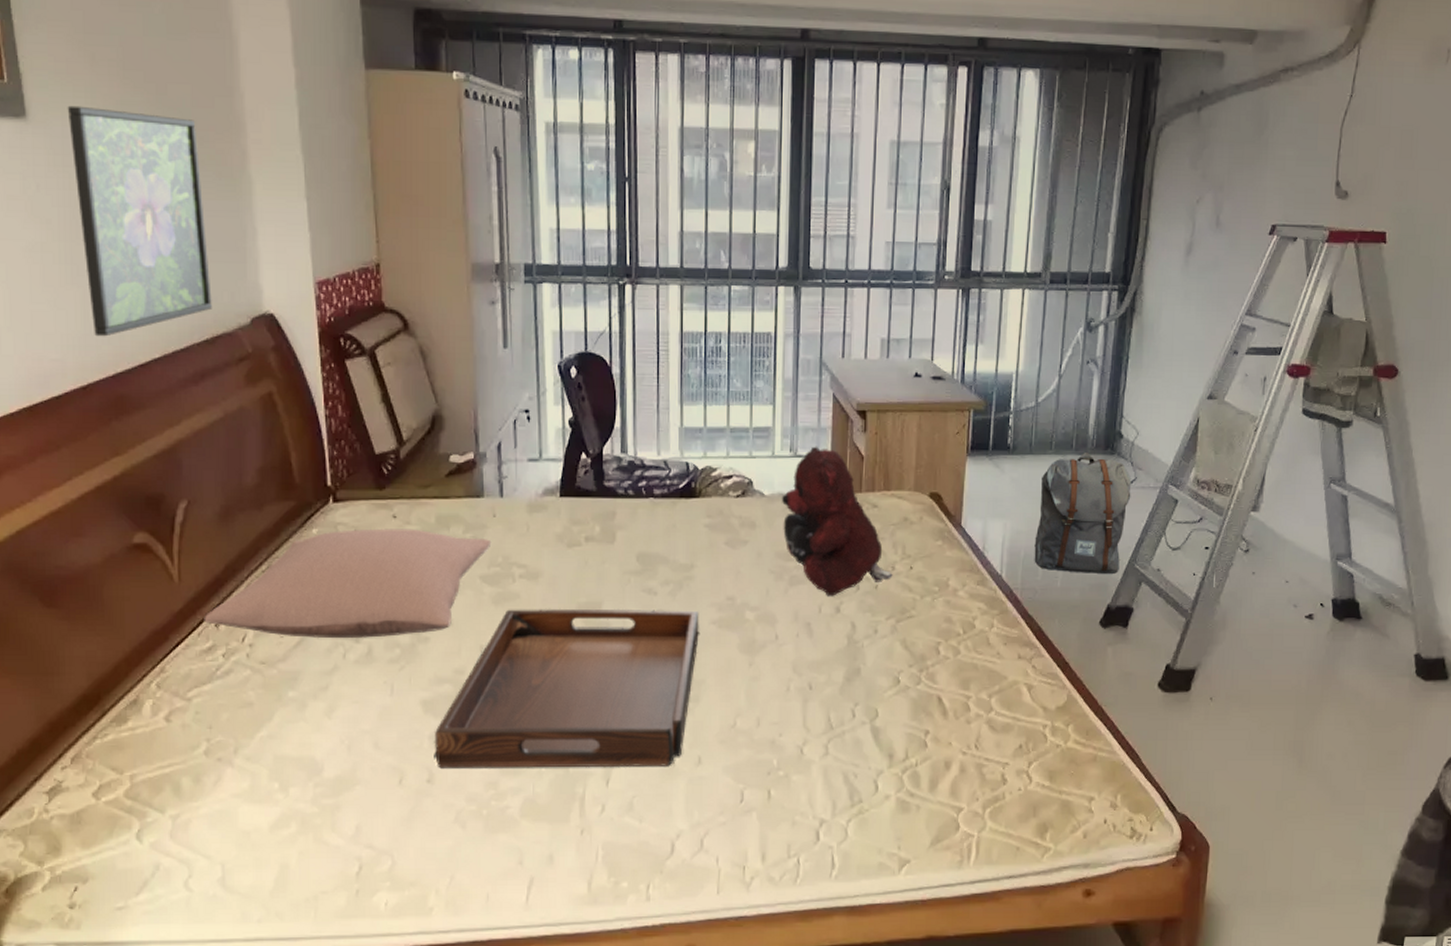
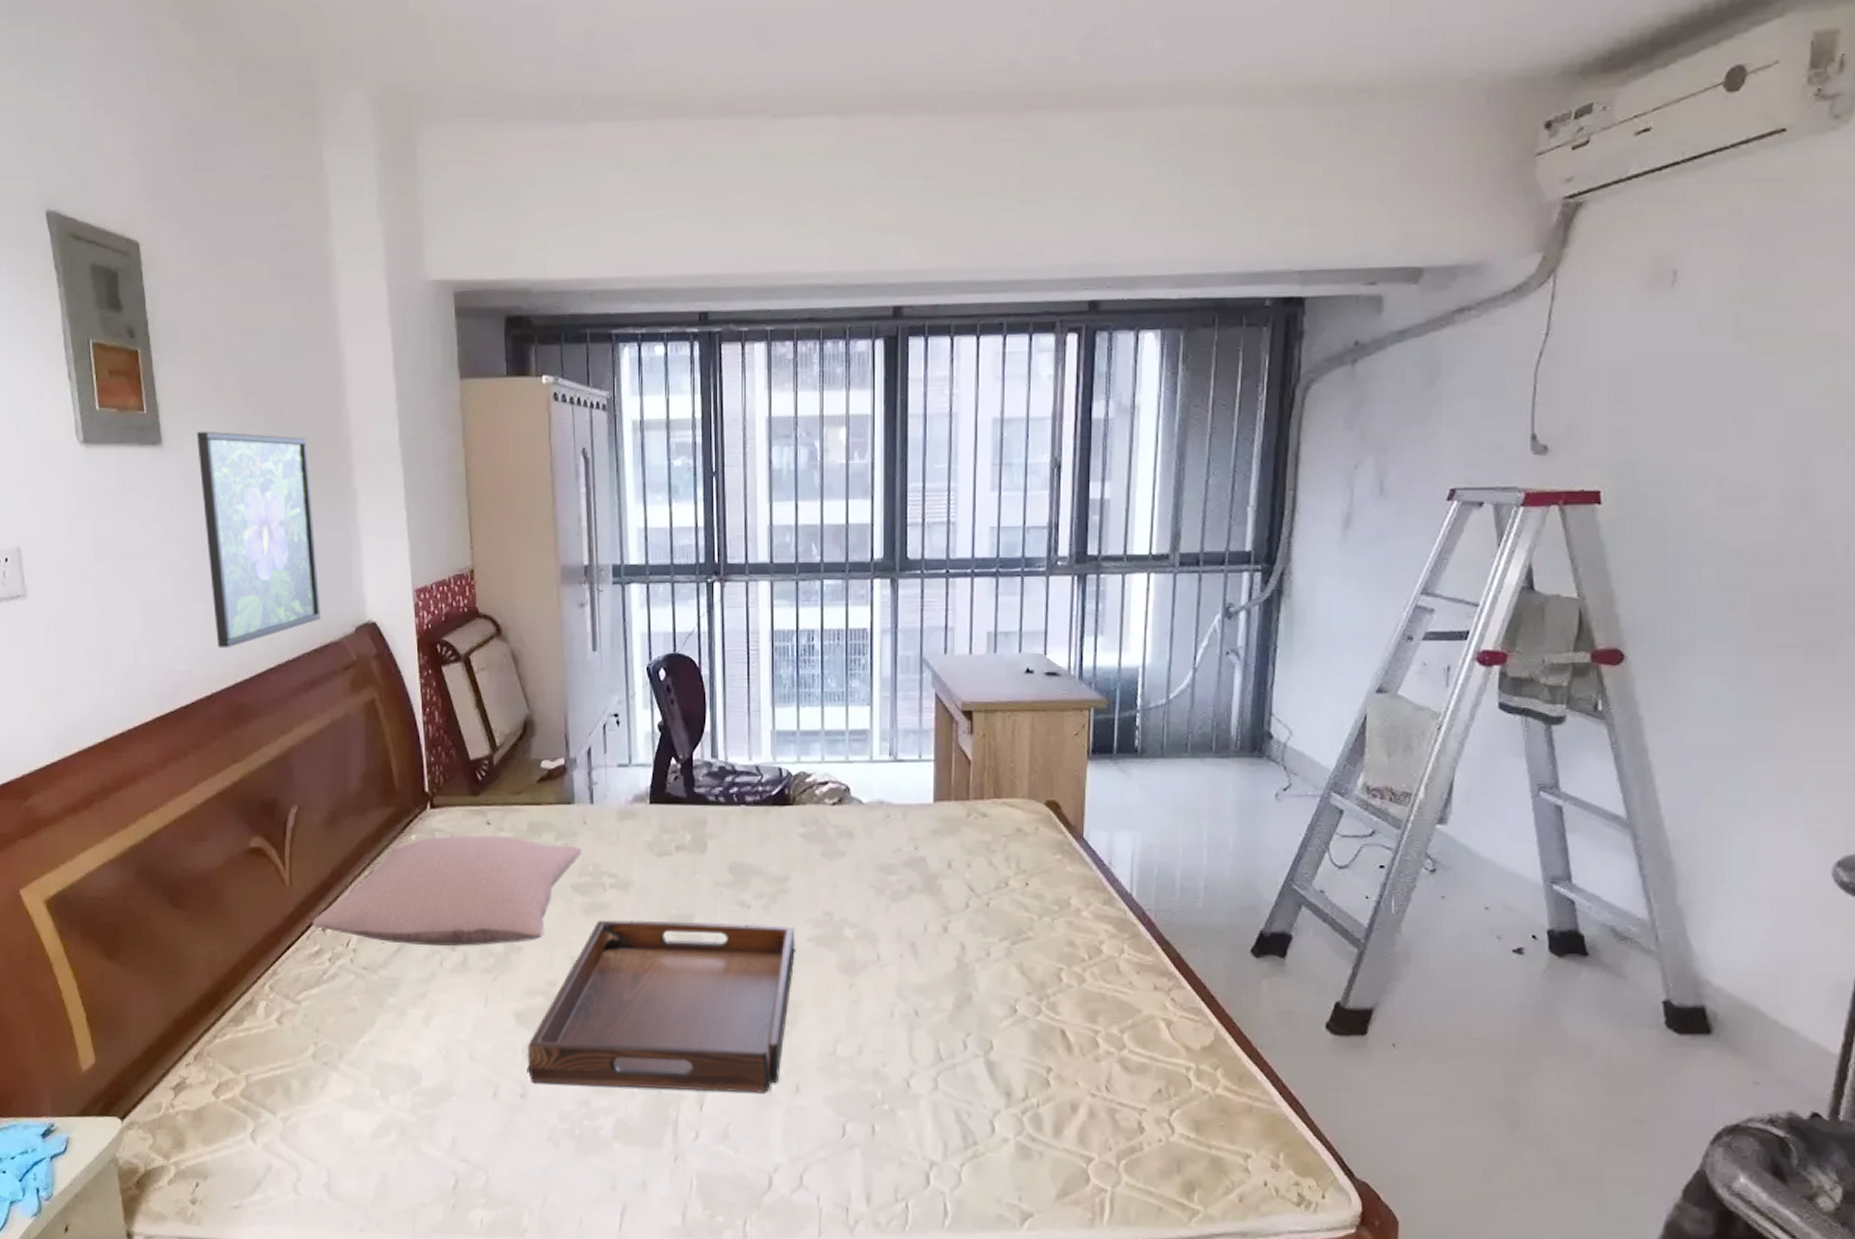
teddy bear: present [781,446,893,596] -> none [880,750,1006,914]
backpack: present [1034,453,1132,575] -> none [1170,756,1285,896]

